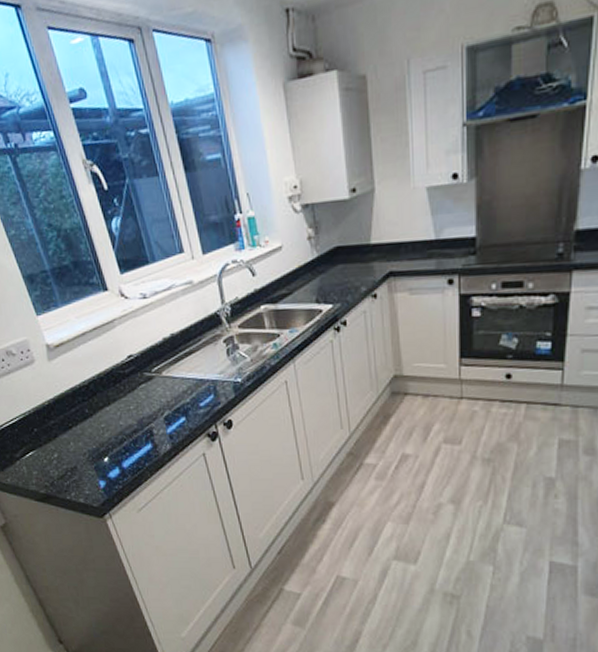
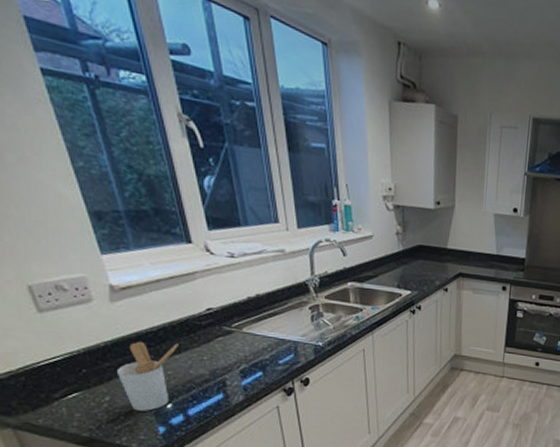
utensil holder: none [60,395,108,466] -> present [116,341,179,411]

